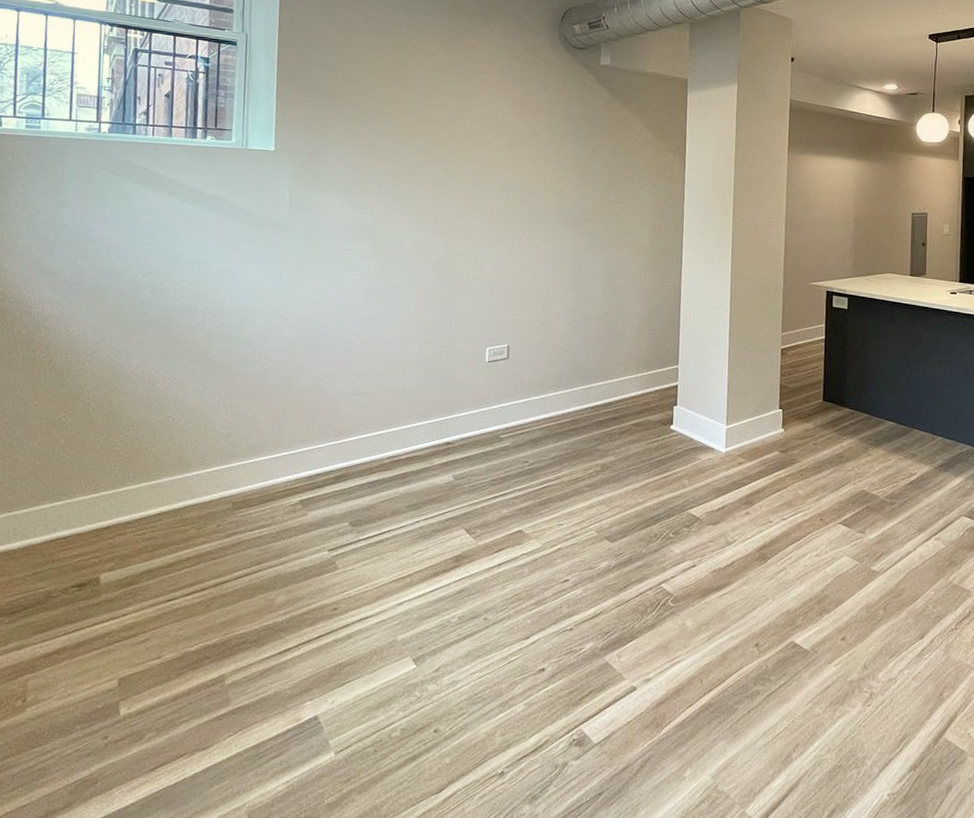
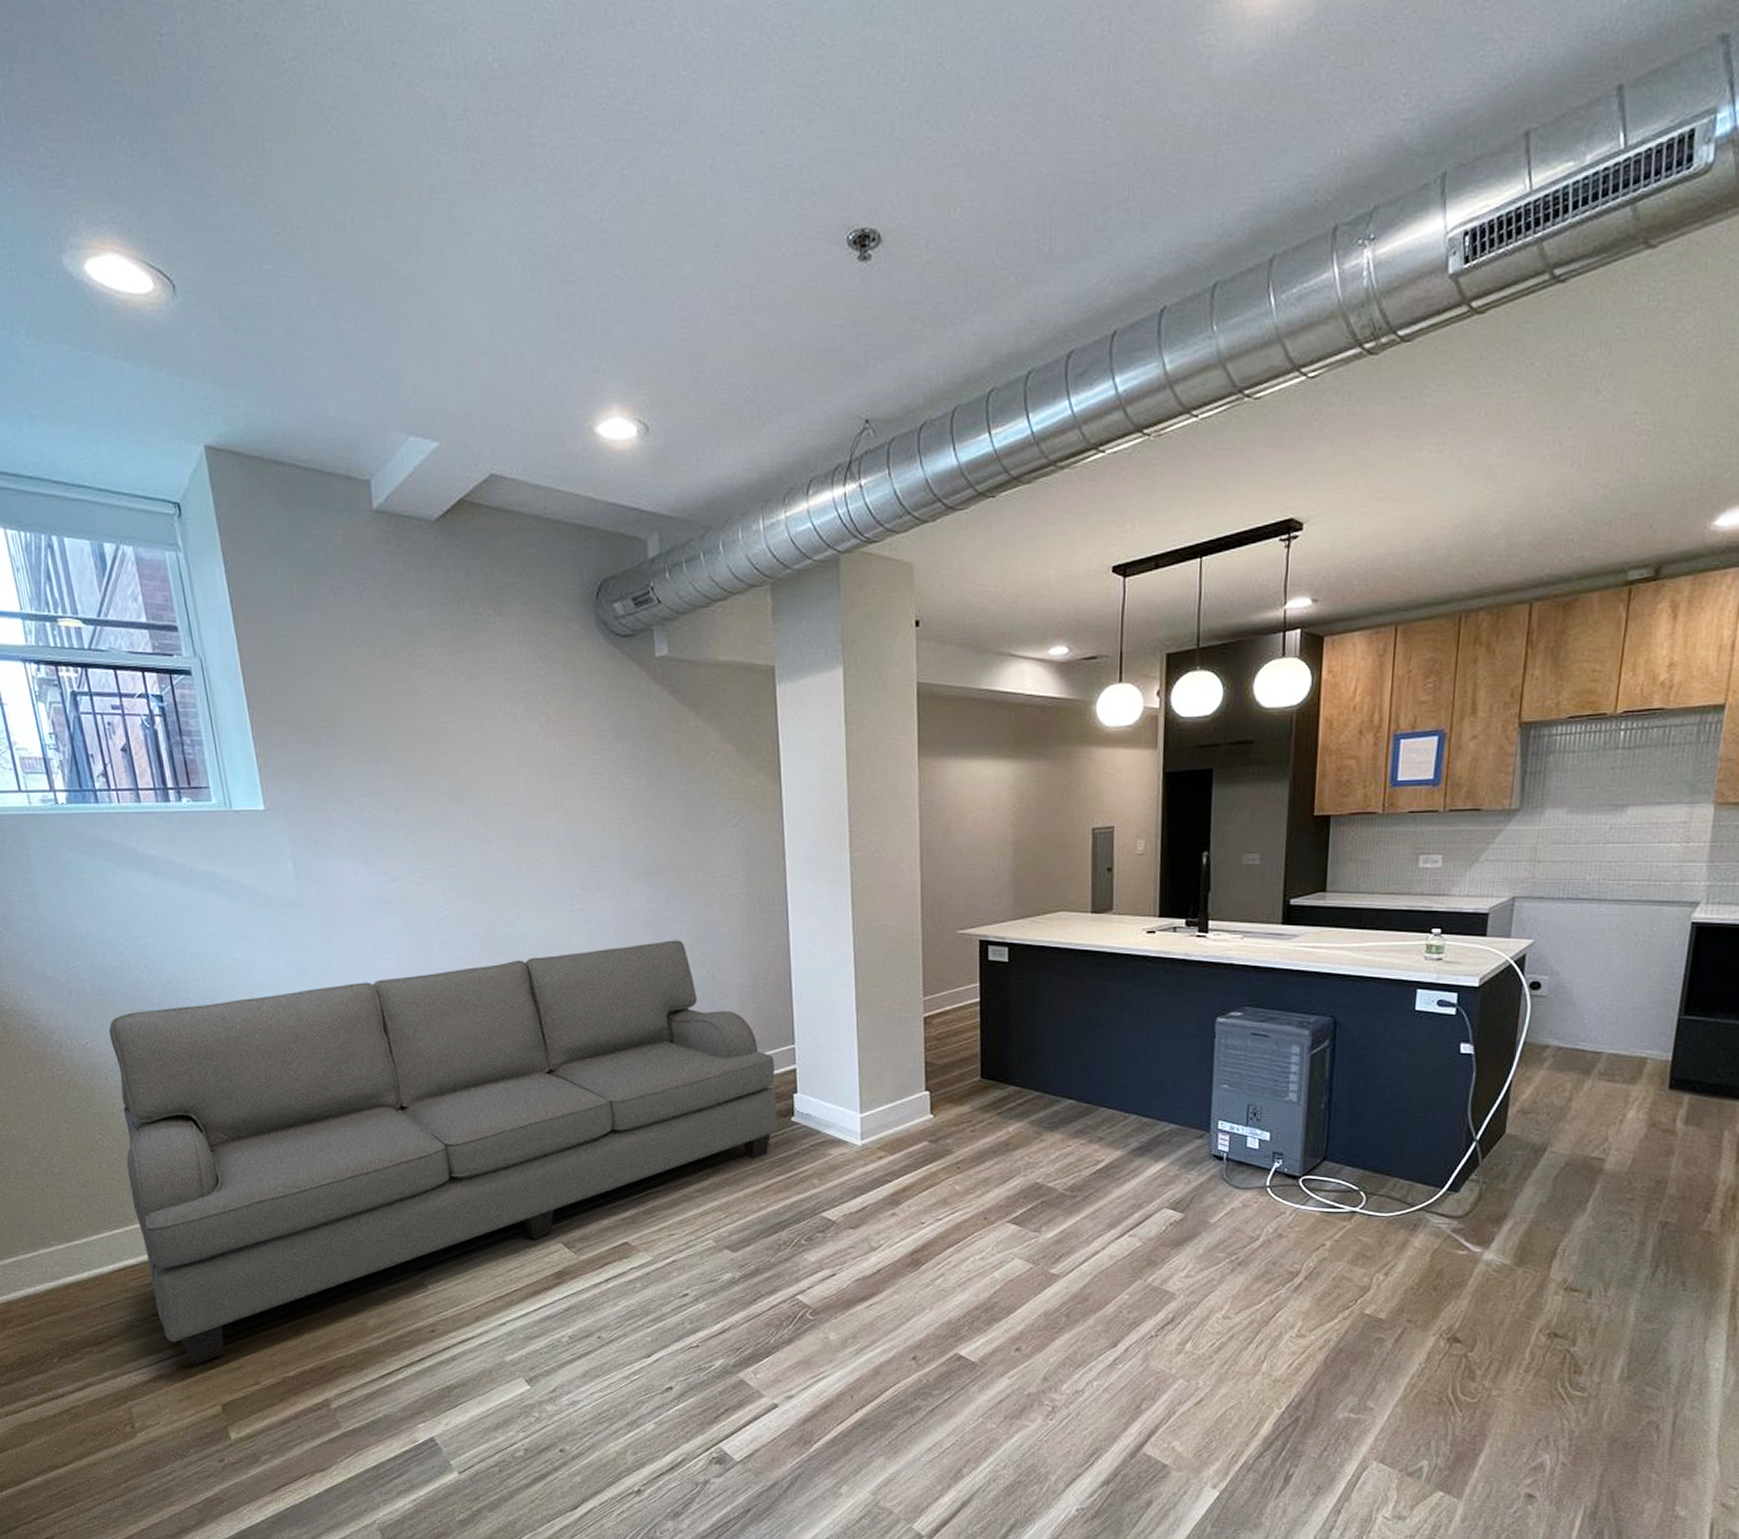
sofa: none [77,275,661,637] -> present [108,940,779,1365]

